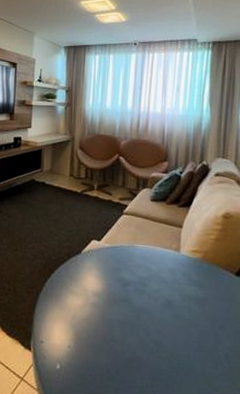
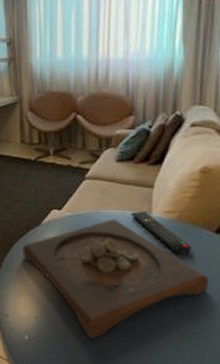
wooden tray: none [62,253,229,374] -> present [22,218,208,339]
remote control: none [162,248,215,293] -> present [131,211,192,254]

